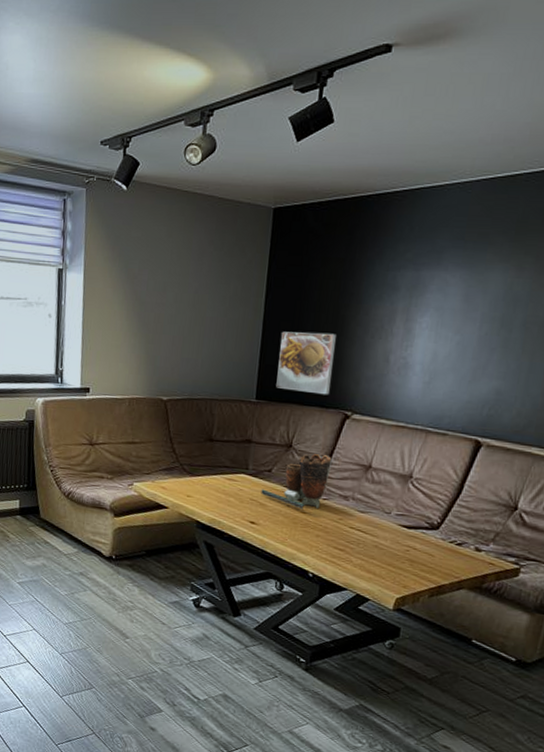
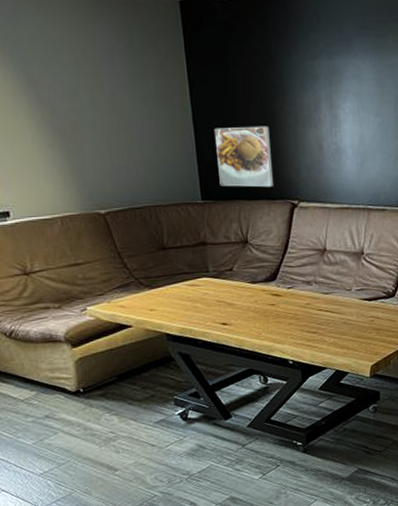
clay pot: present [261,454,332,509] -> none [226,245,290,302]

